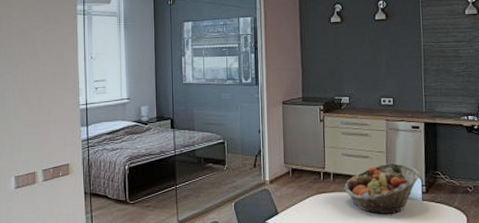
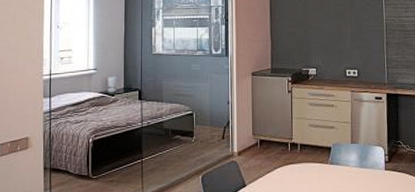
fruit basket: present [344,162,420,215] -> none [311,132,383,185]

